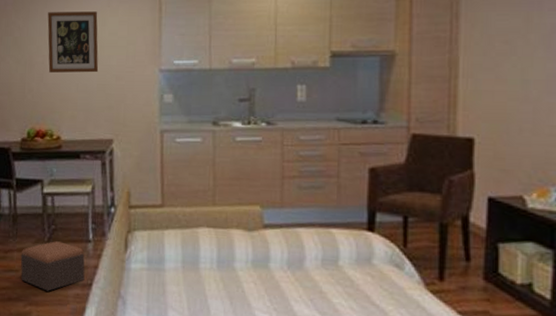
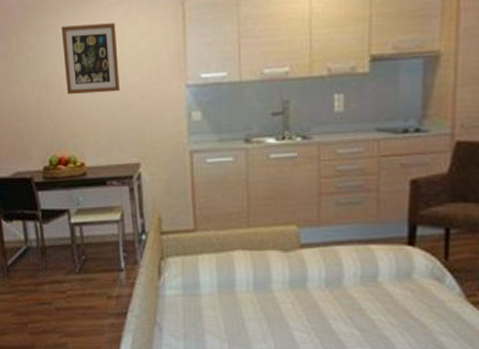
footstool: present [20,241,85,291] -> none [52,272,119,322]

